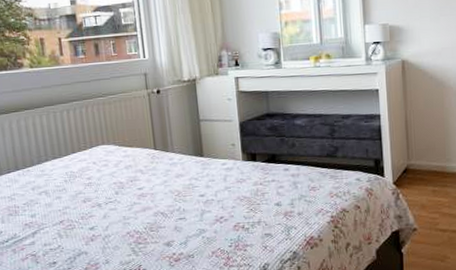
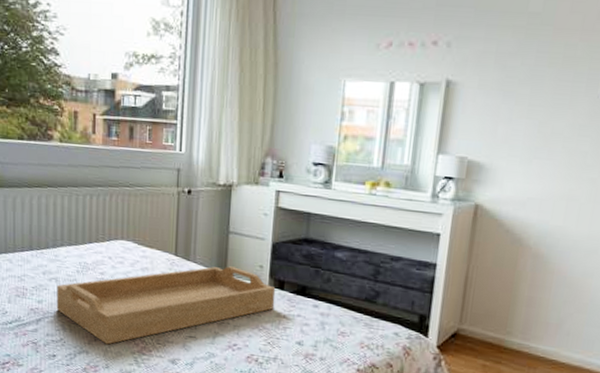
serving tray: none [47,149,251,242] -> present [56,266,276,345]

